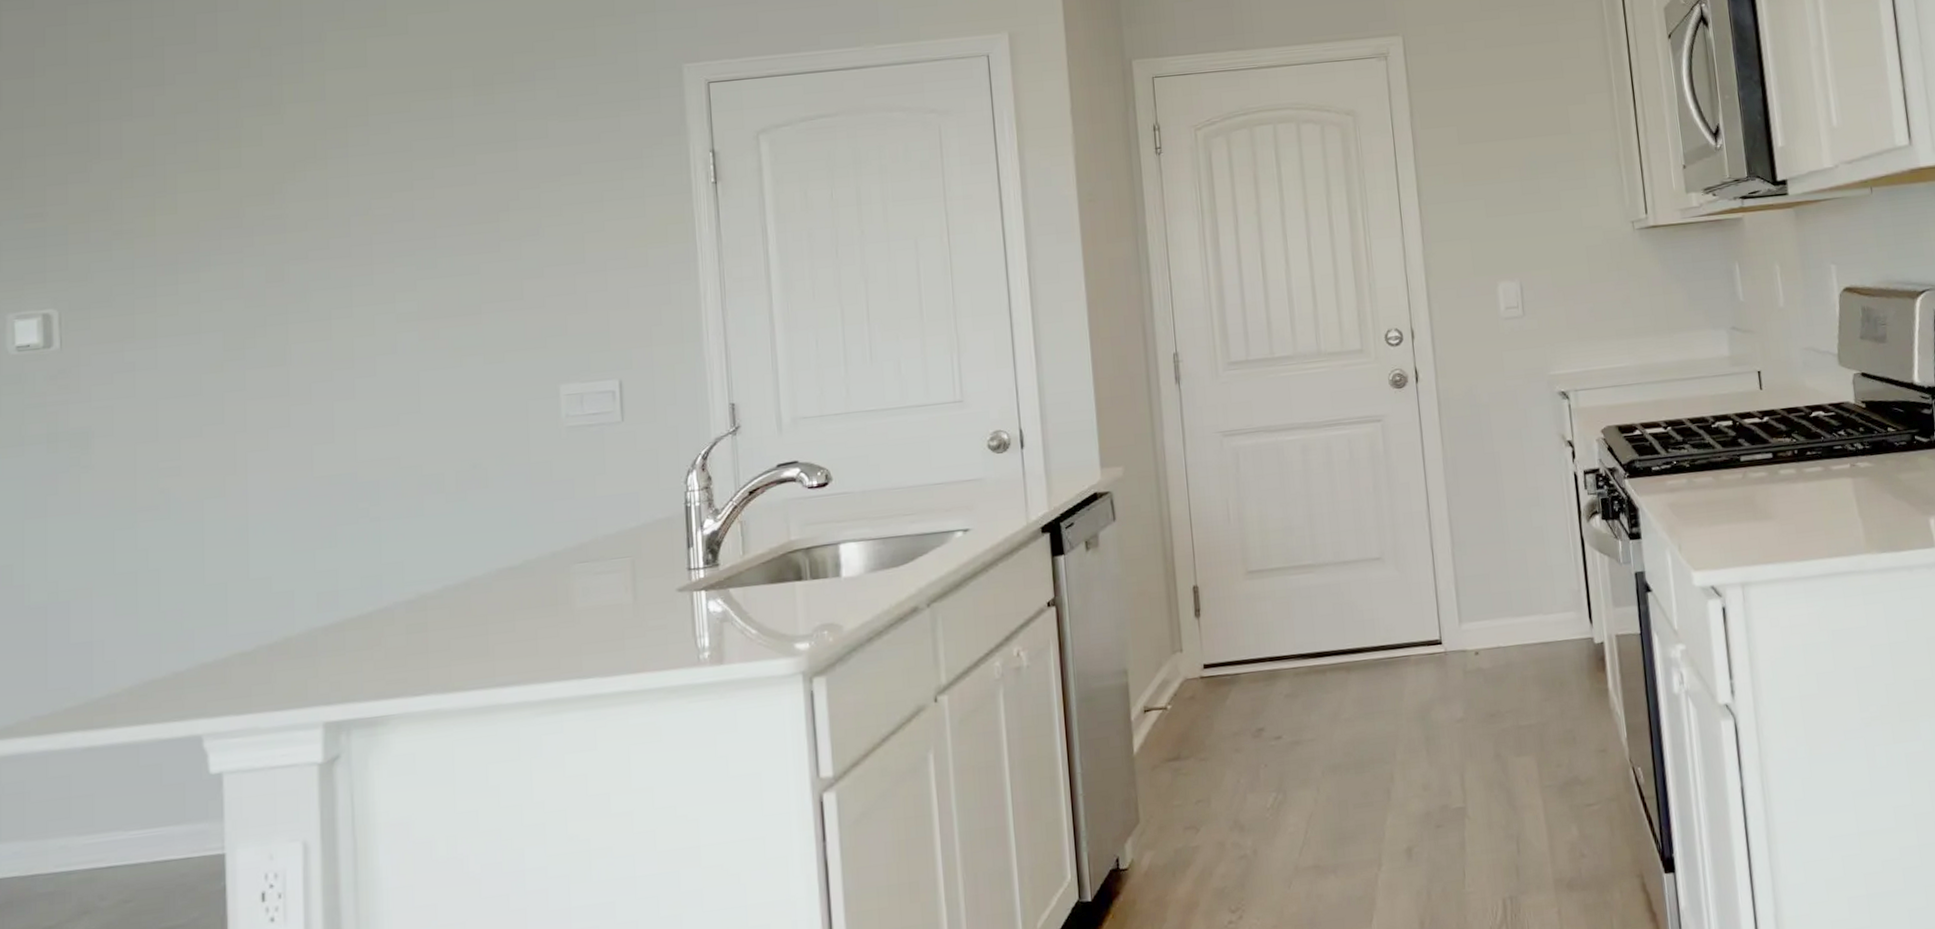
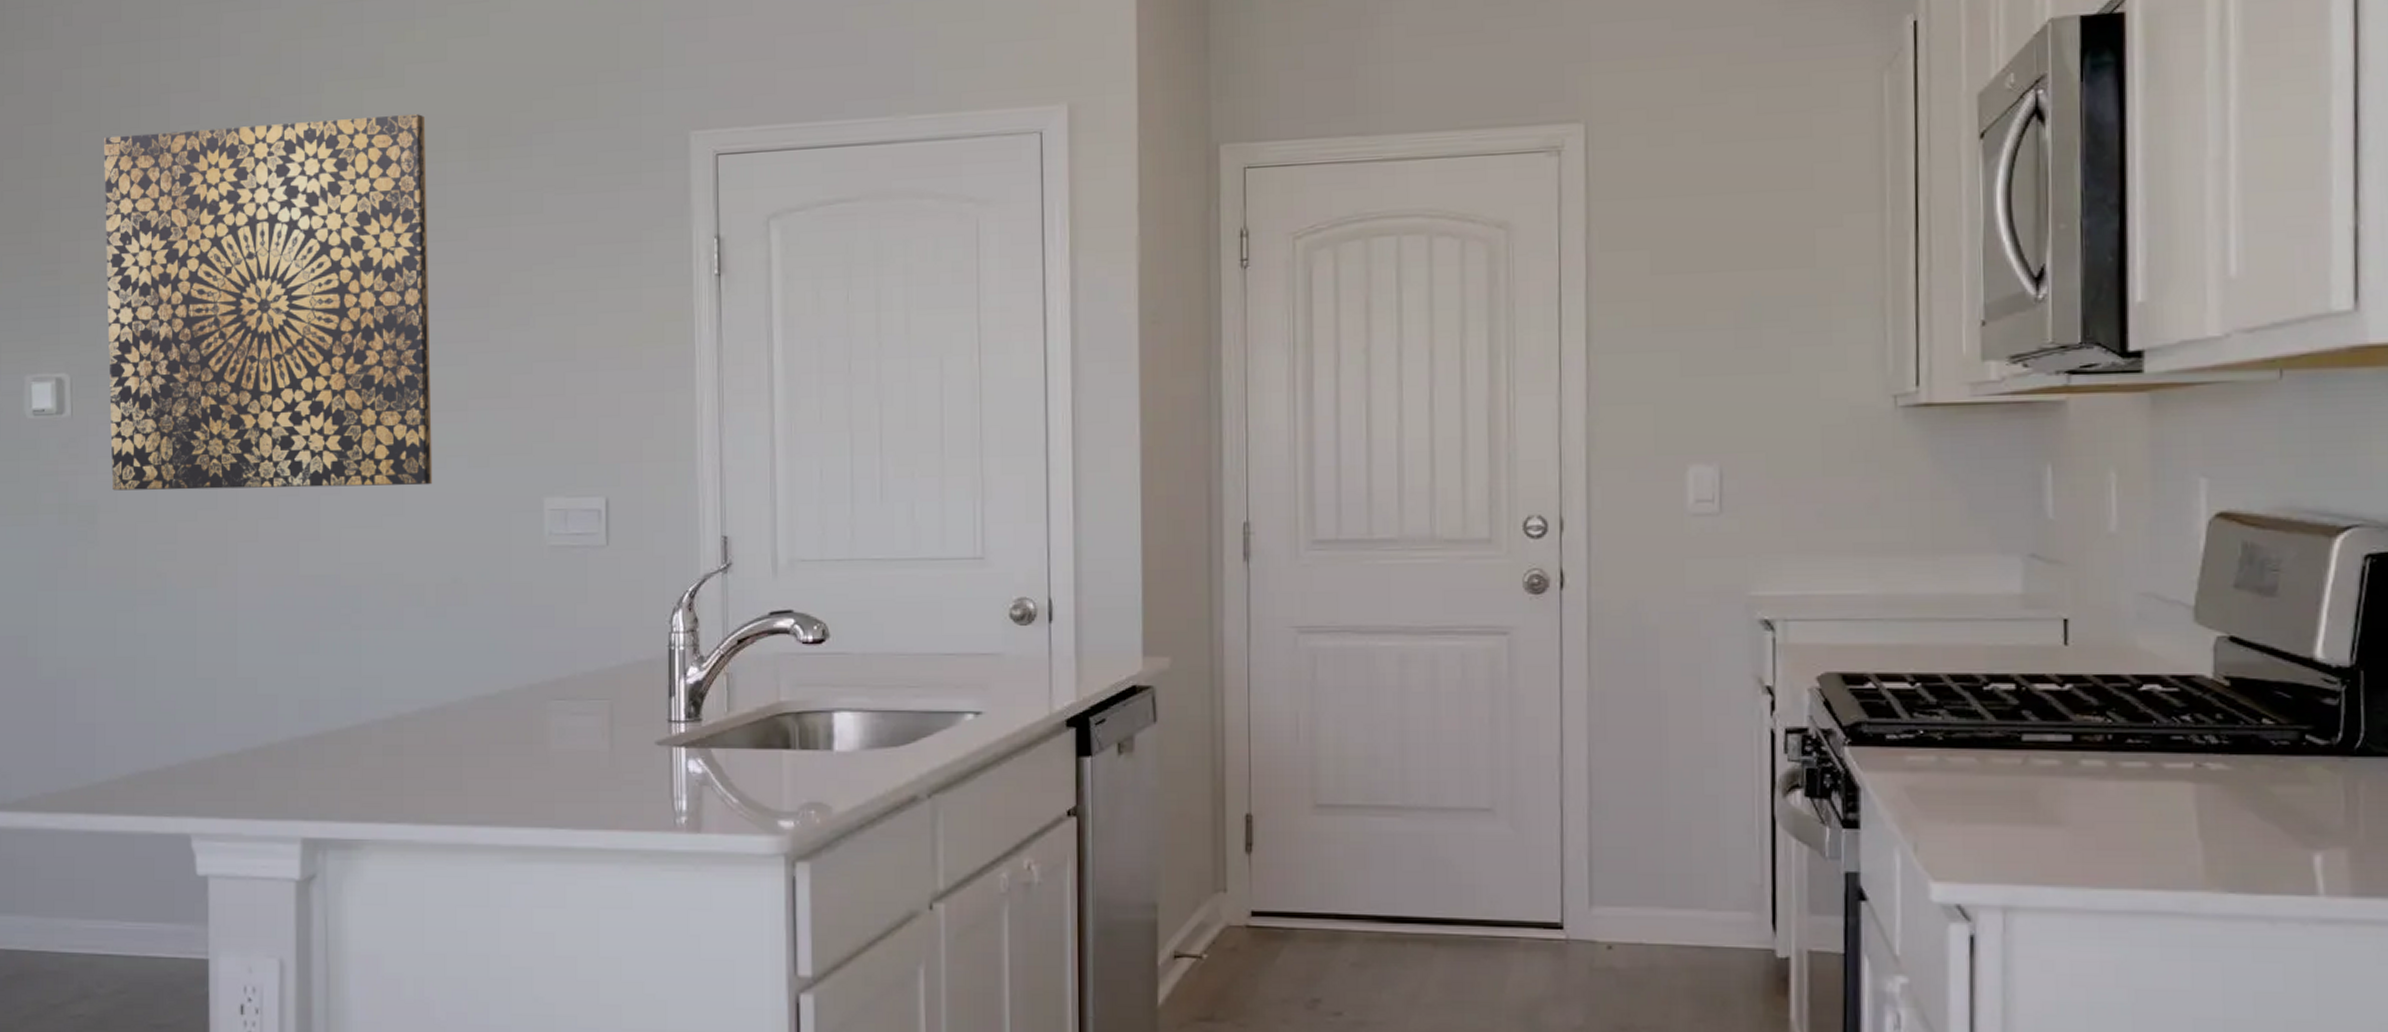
wall art: none [92,57,448,416] -> present [103,114,432,491]

